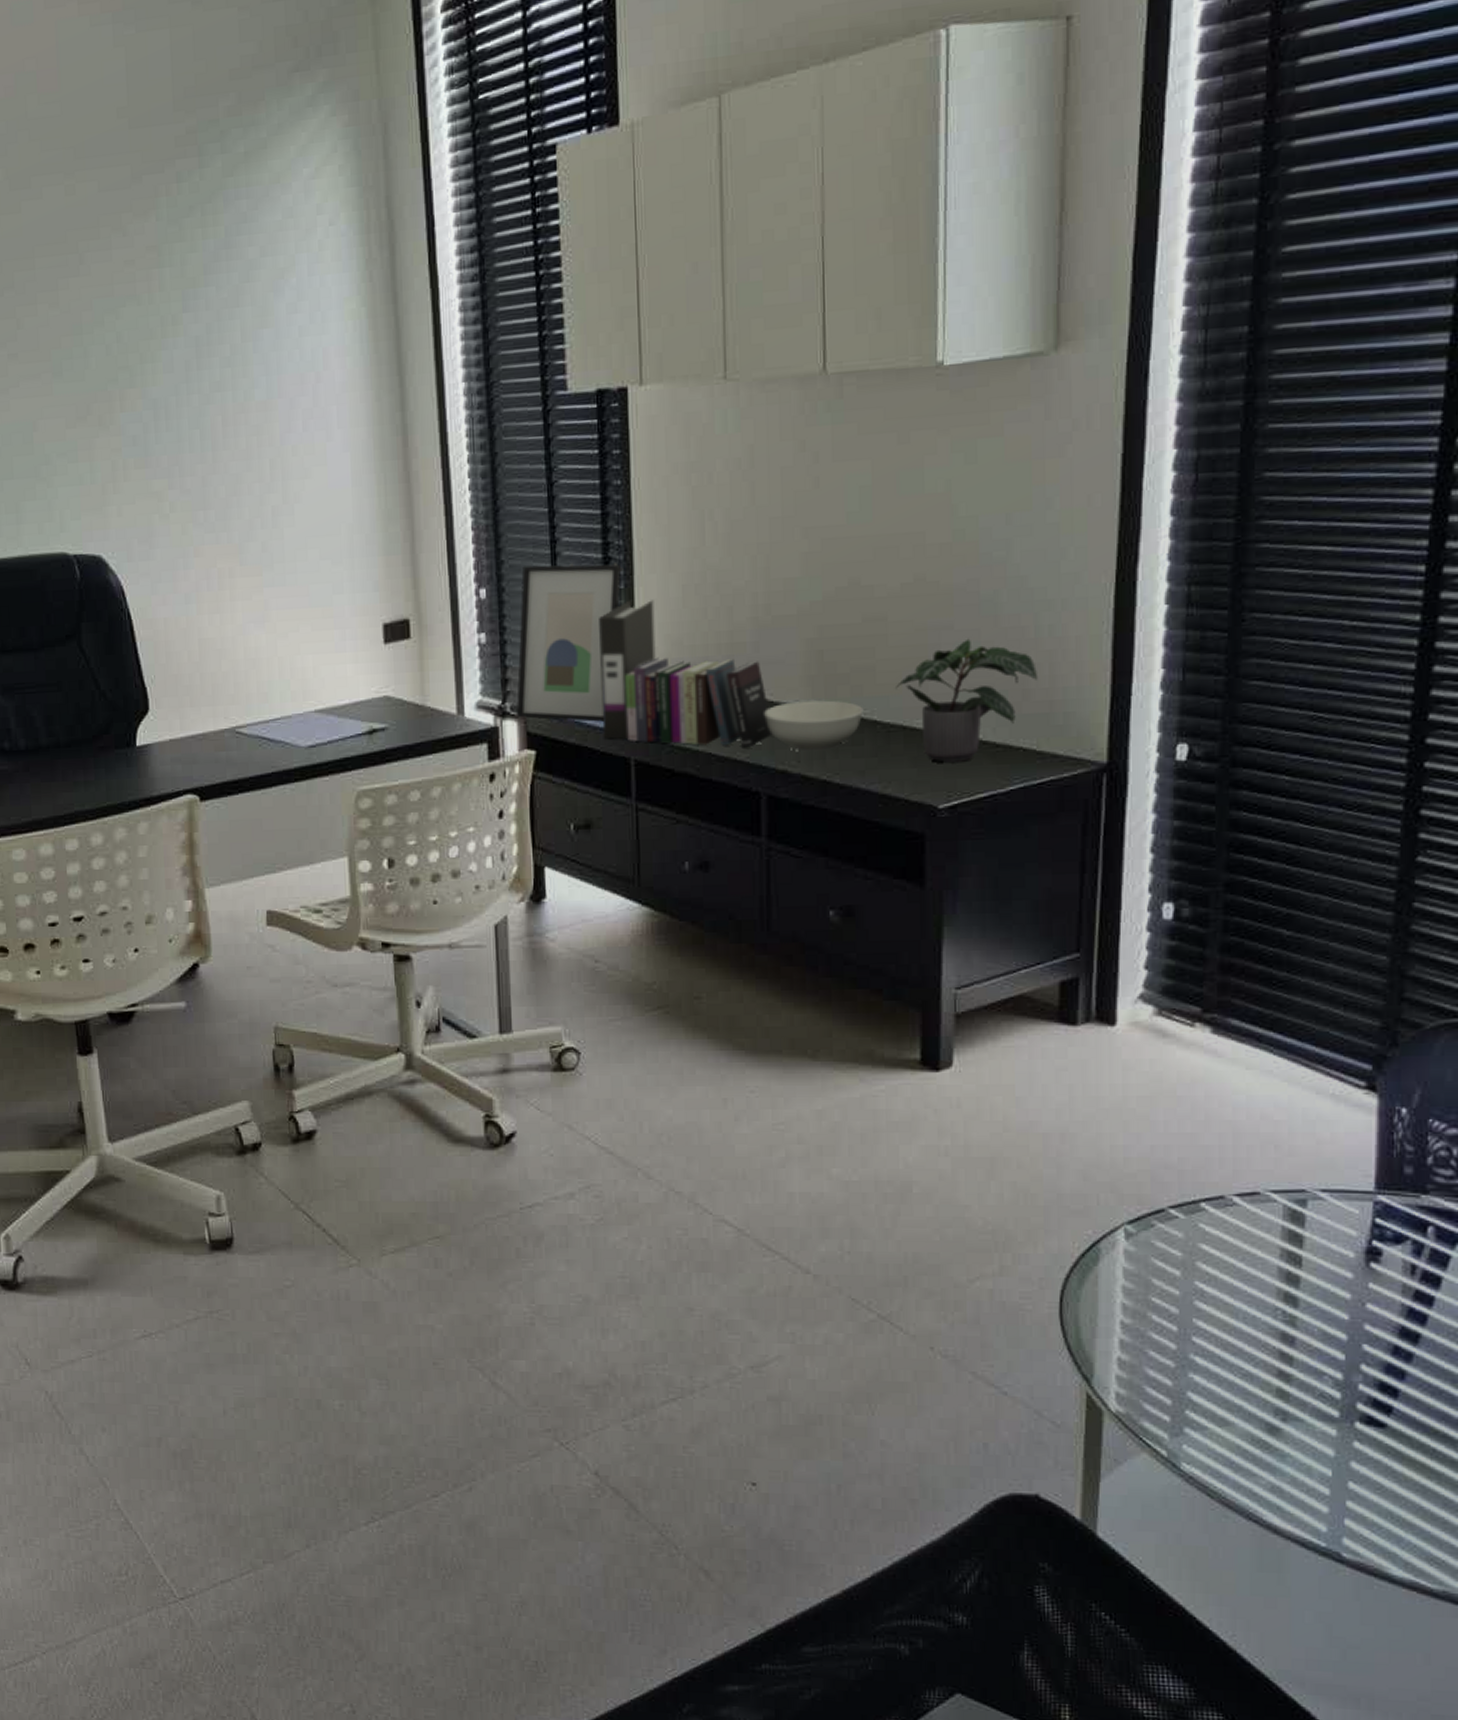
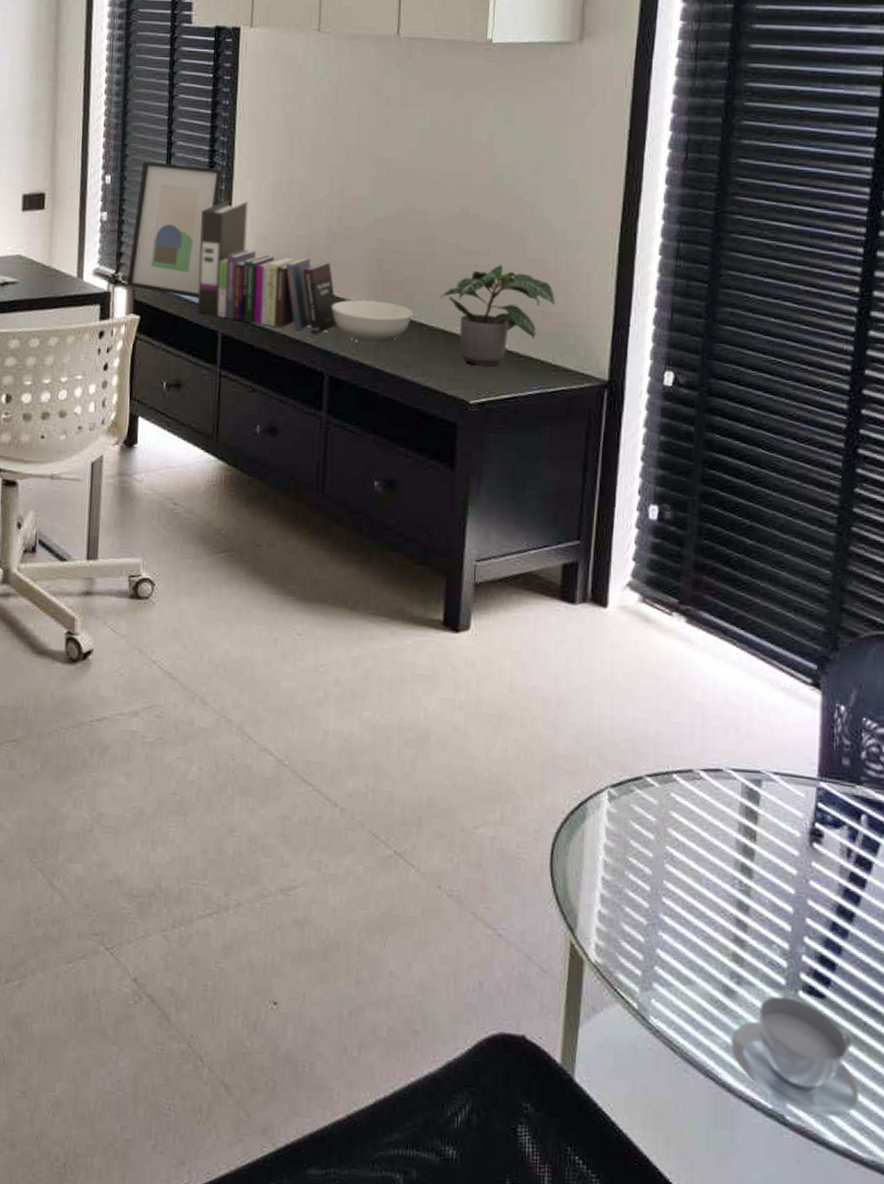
teacup: none [1276,1428,1427,1551] -> present [731,995,859,1117]

